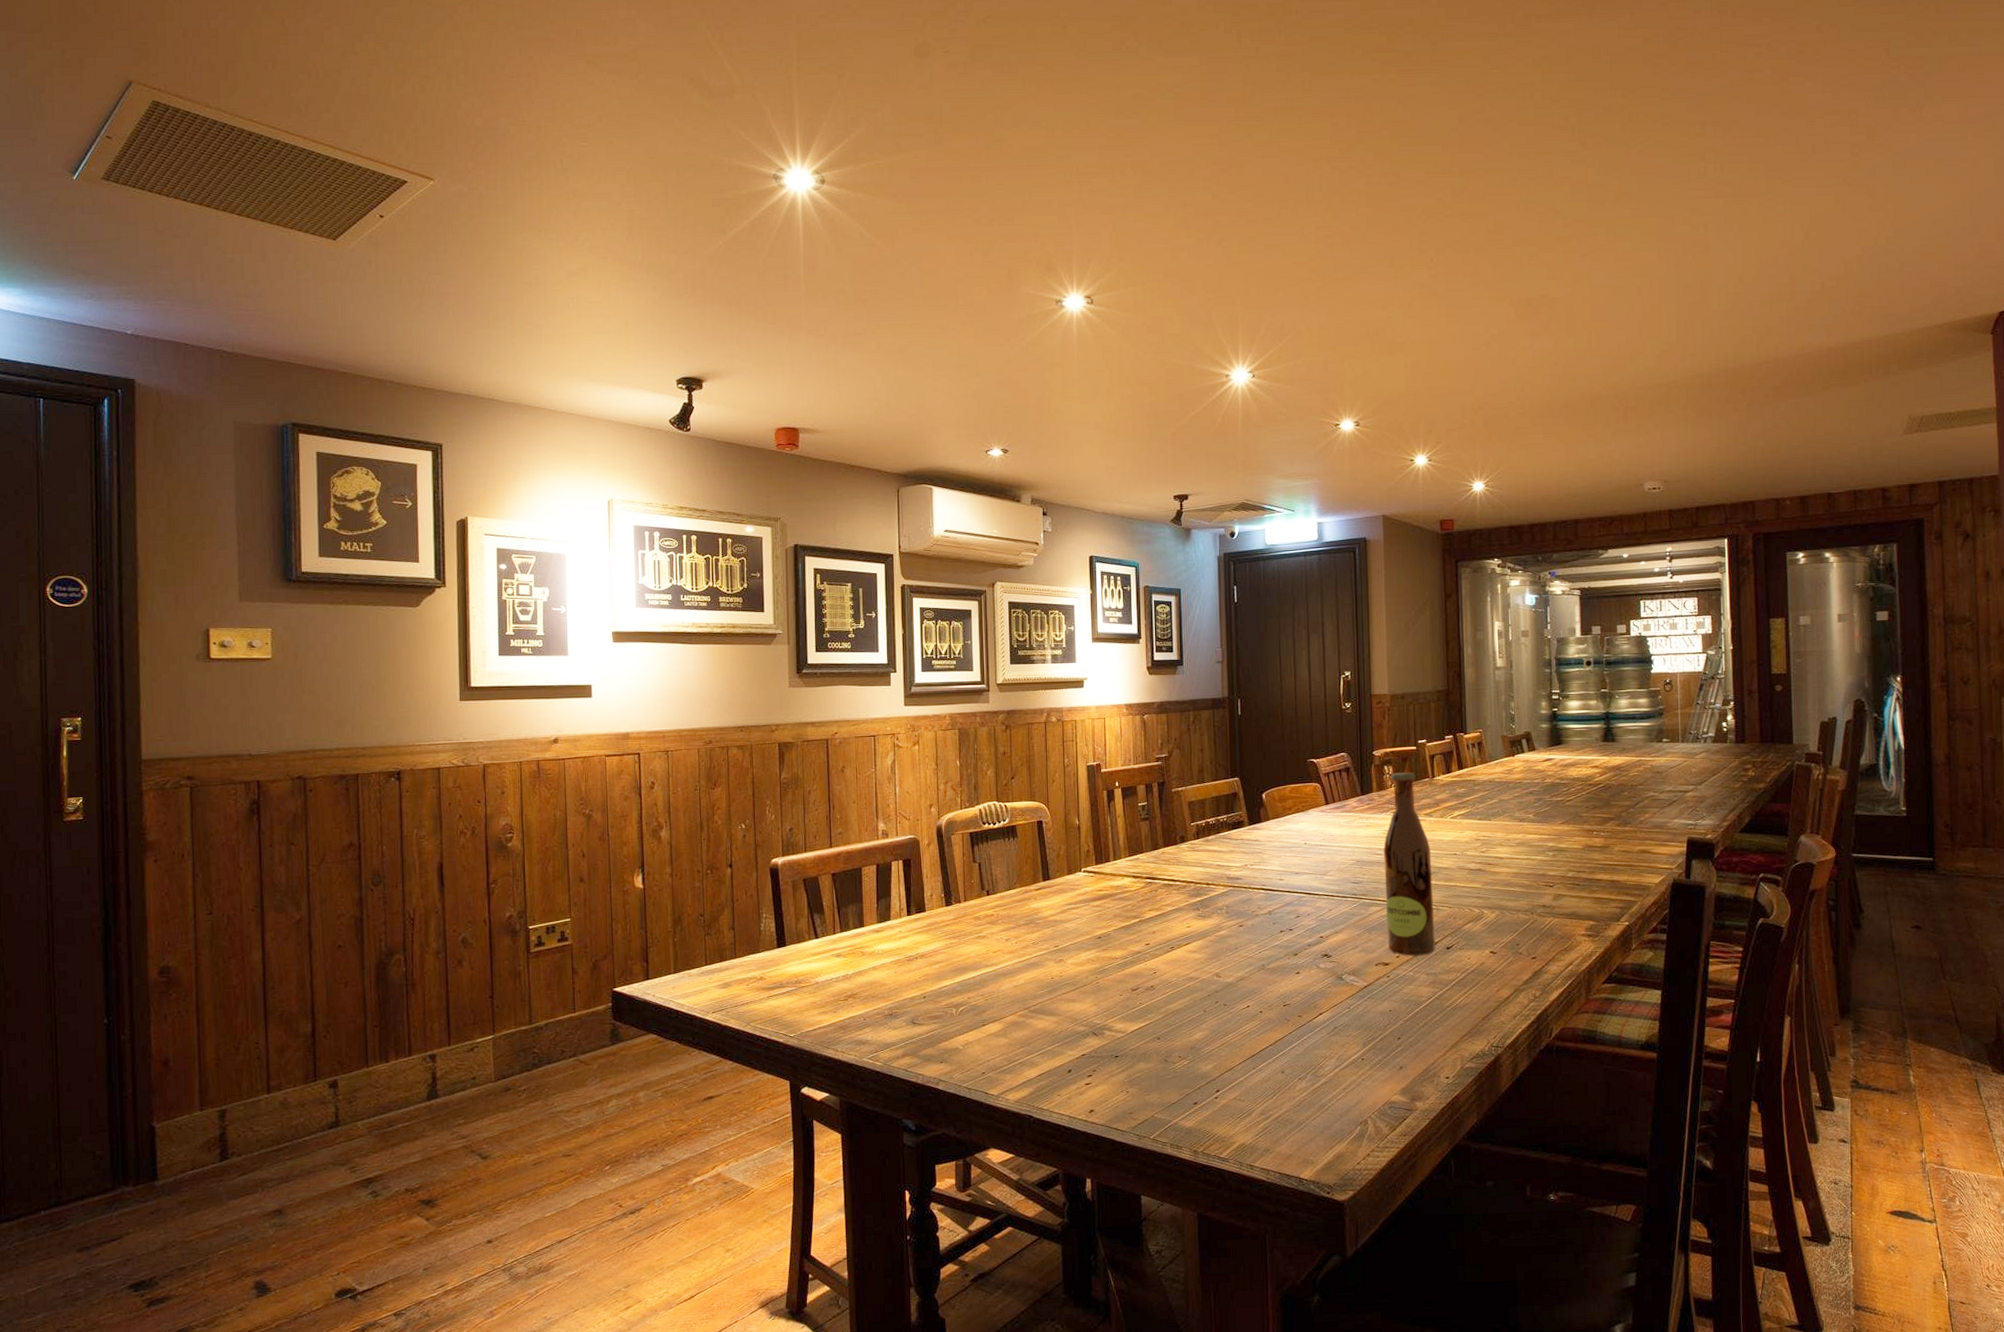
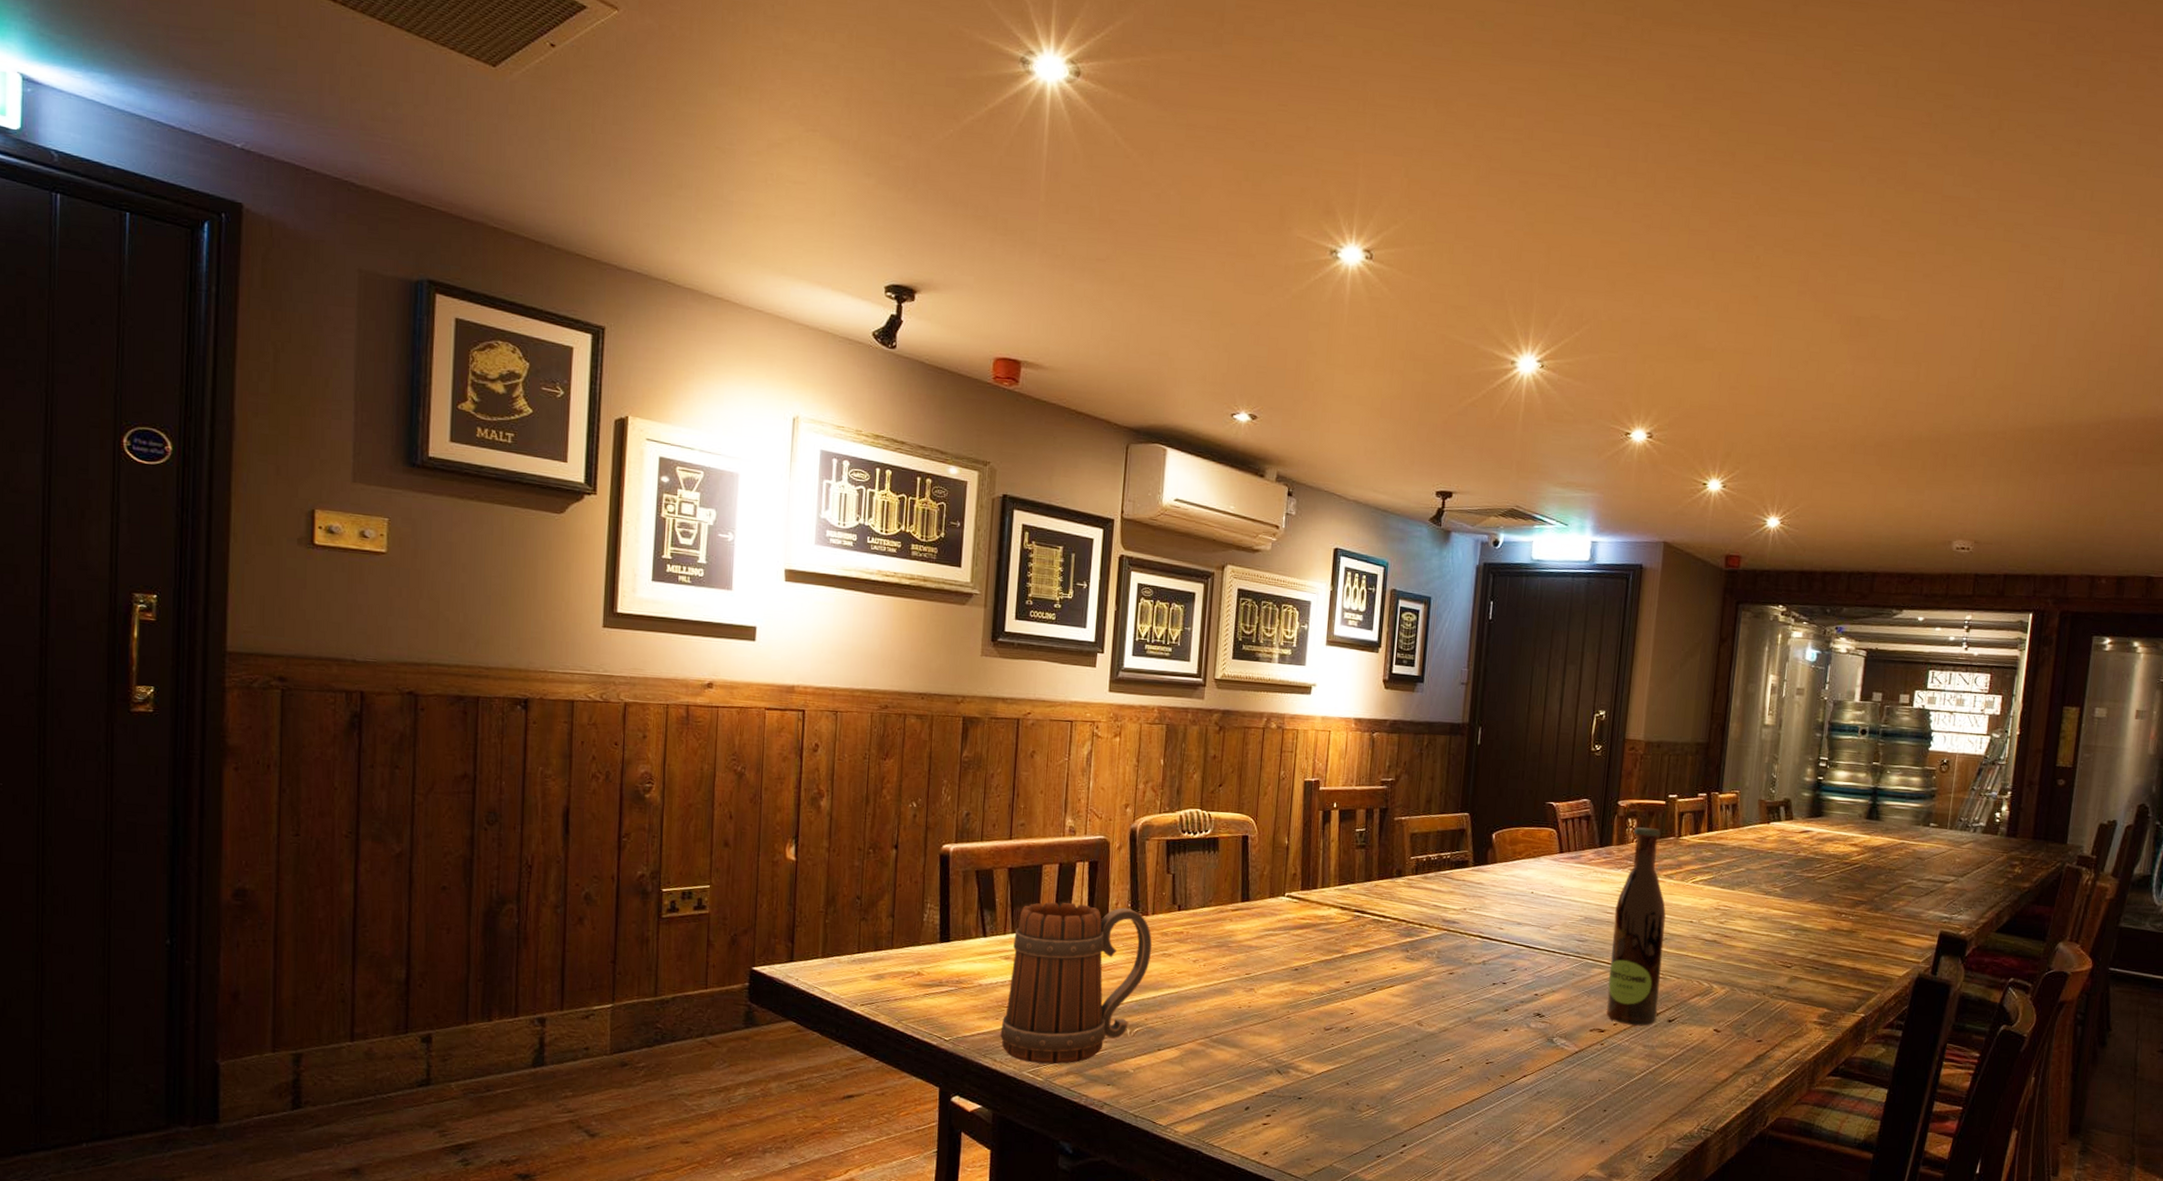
beer mug: none [839,898,968,1049] -> present [1000,902,1153,1065]

